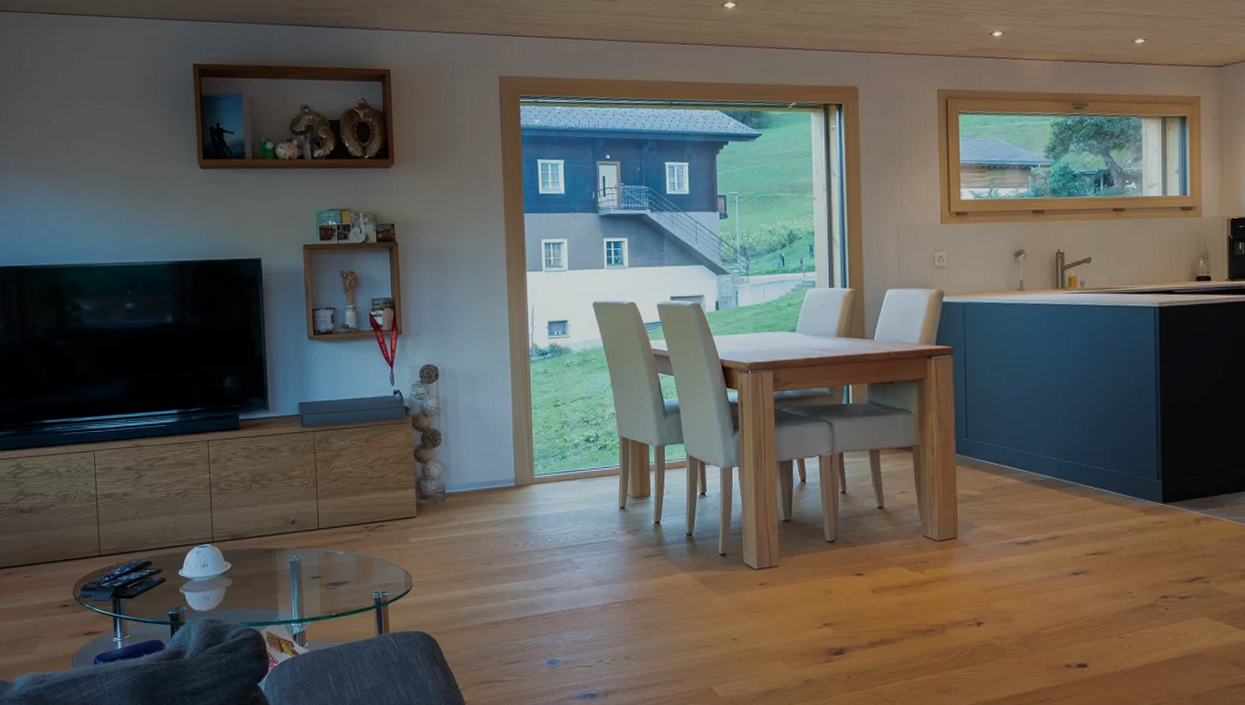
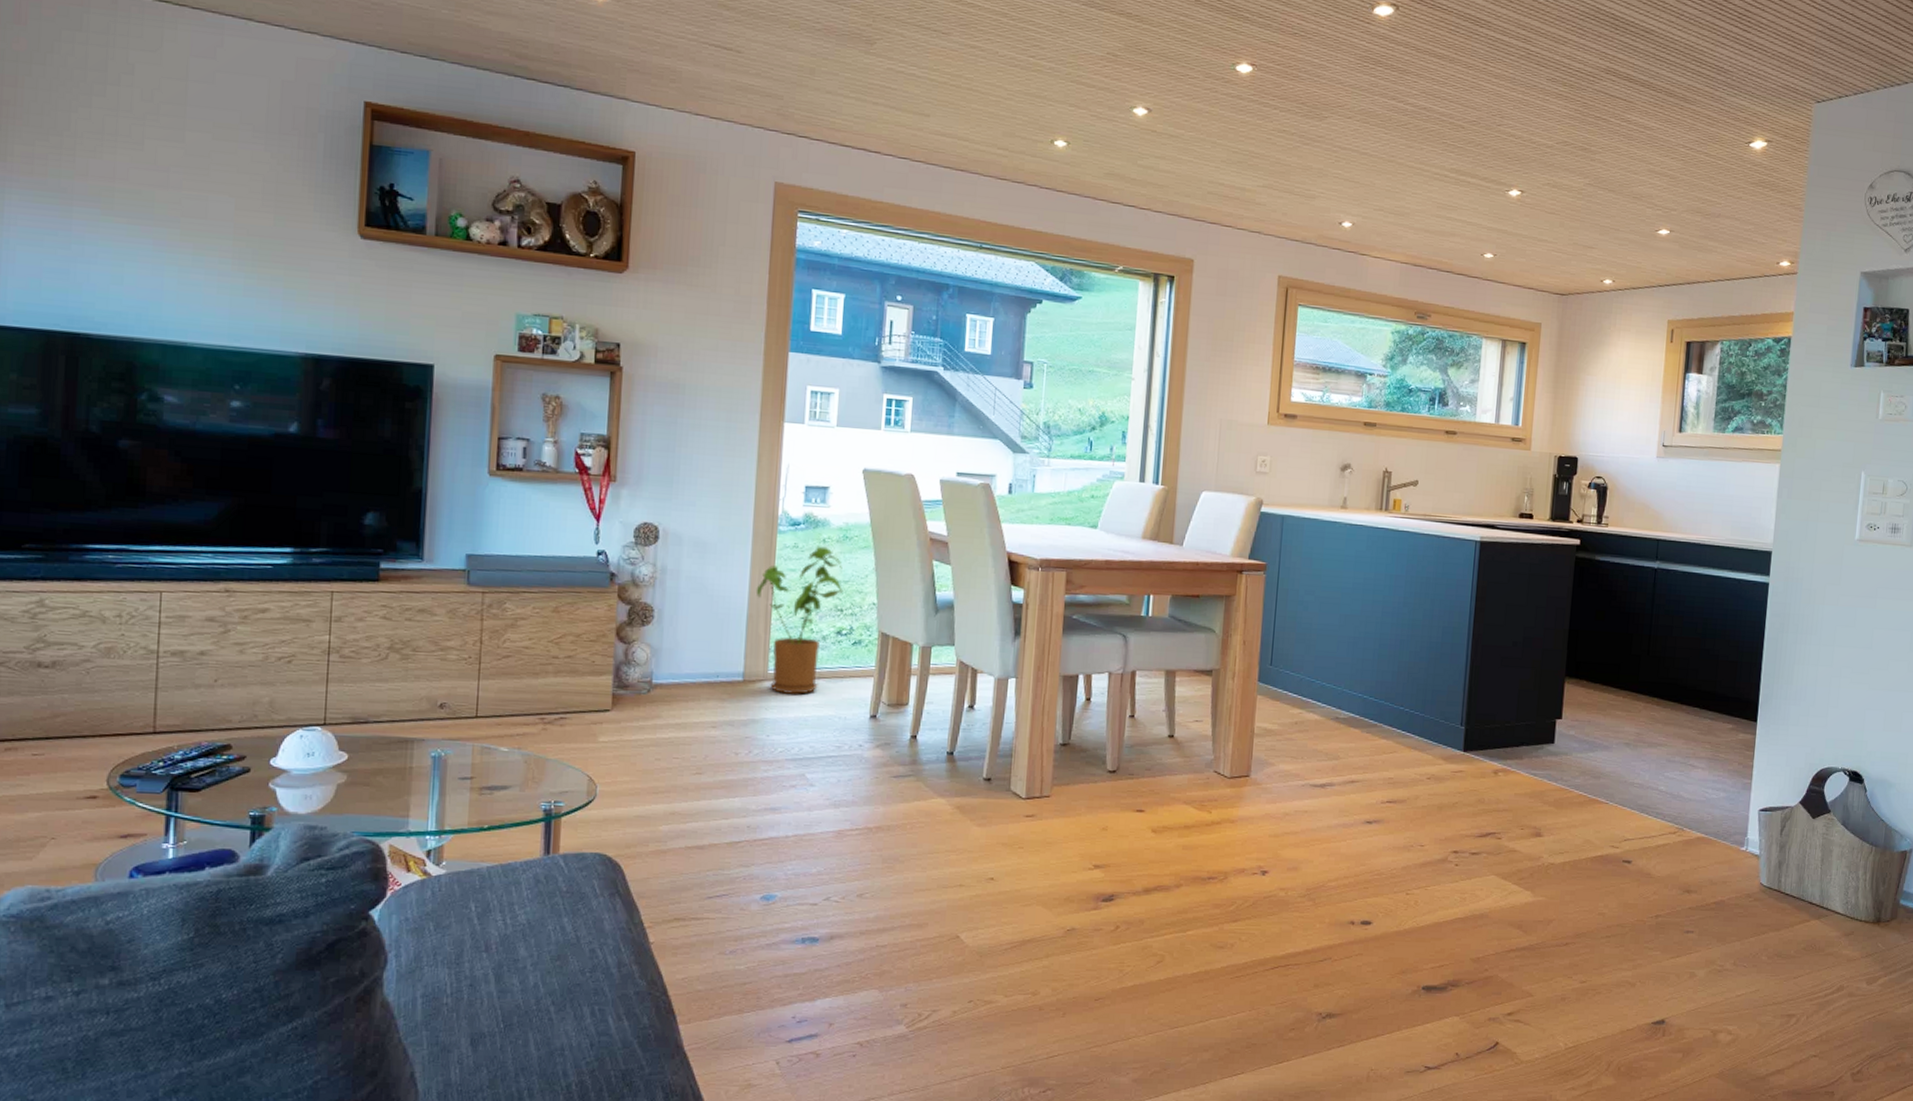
house plant: none [518,370,588,495] -> present [755,546,844,695]

